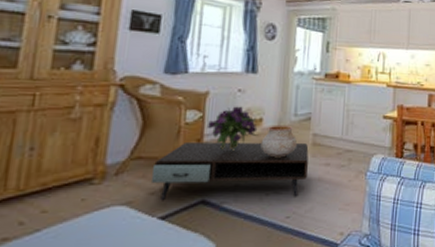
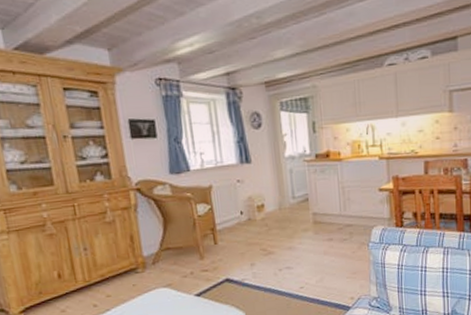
coffee table: present [150,141,309,200] -> none [180,222,314,281]
bouquet: present [208,106,259,151] -> none [217,195,263,236]
ceramic pot: present [260,125,298,158] -> none [266,207,300,238]

